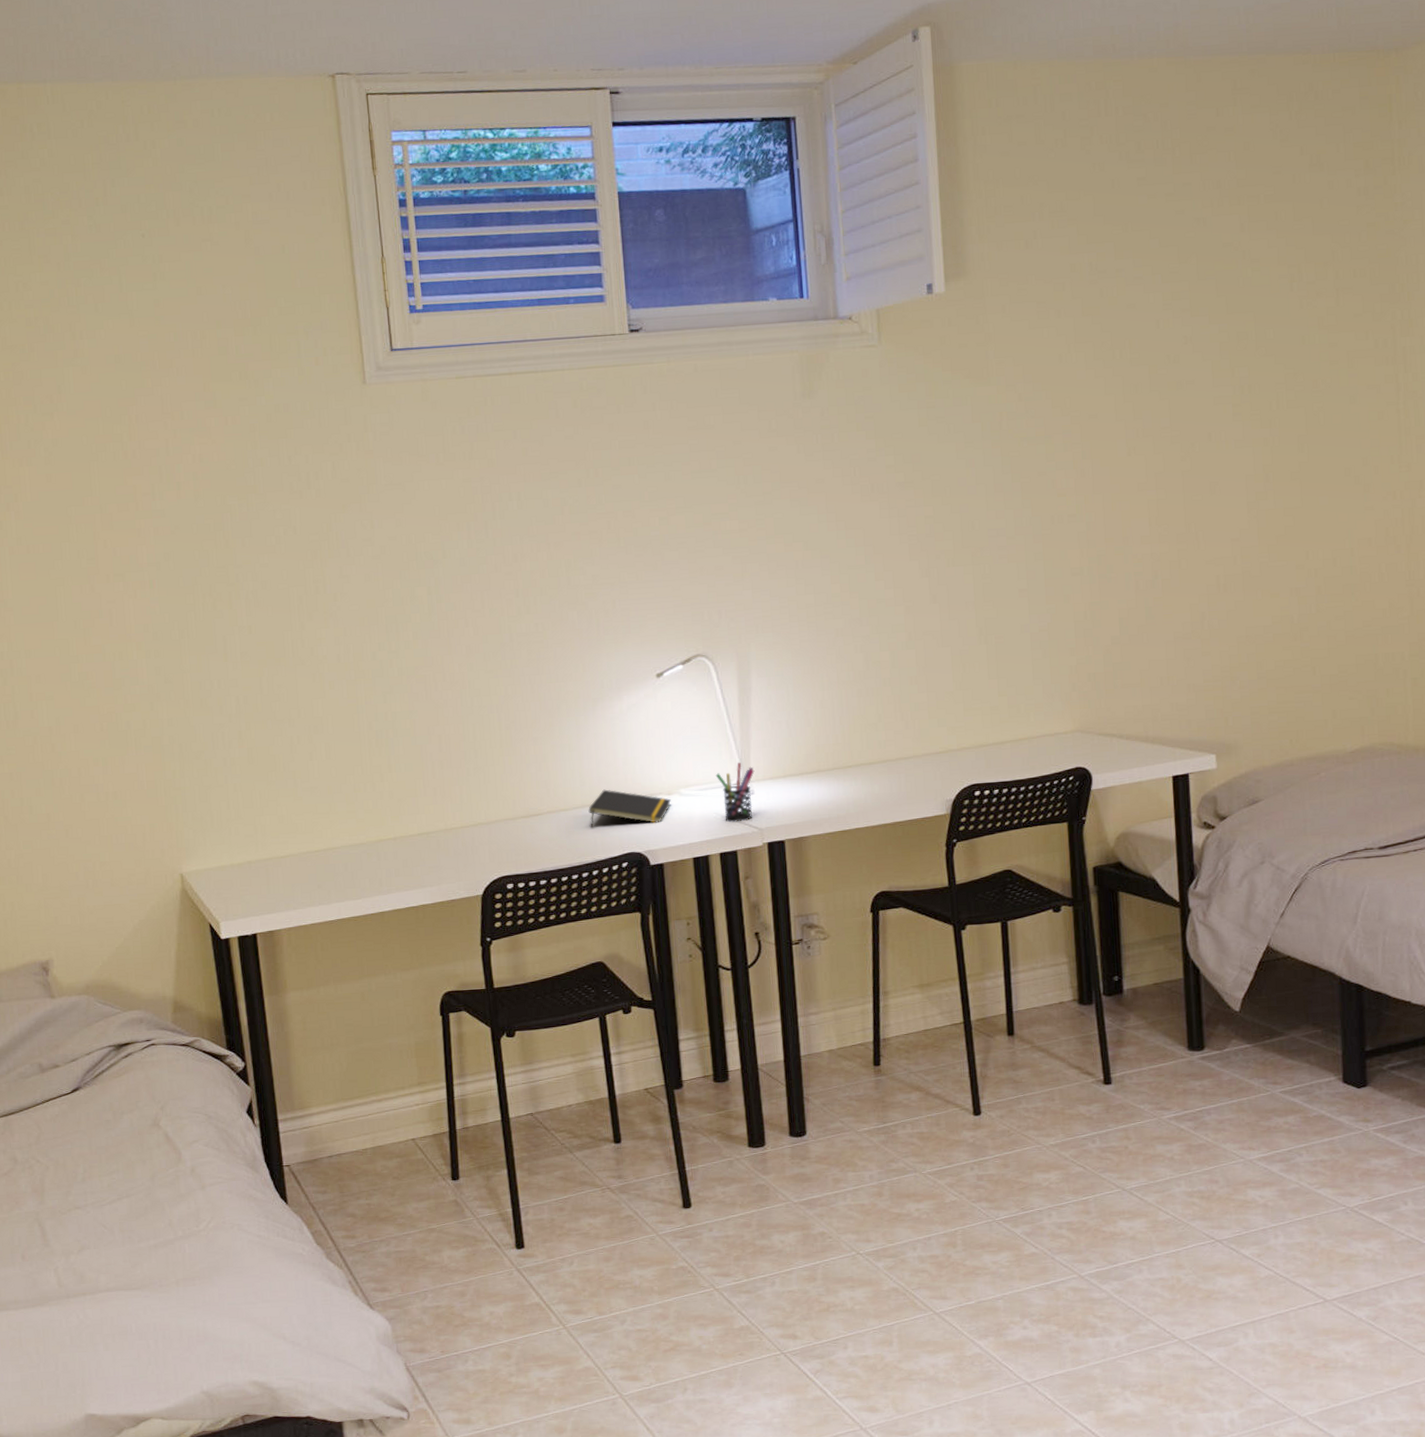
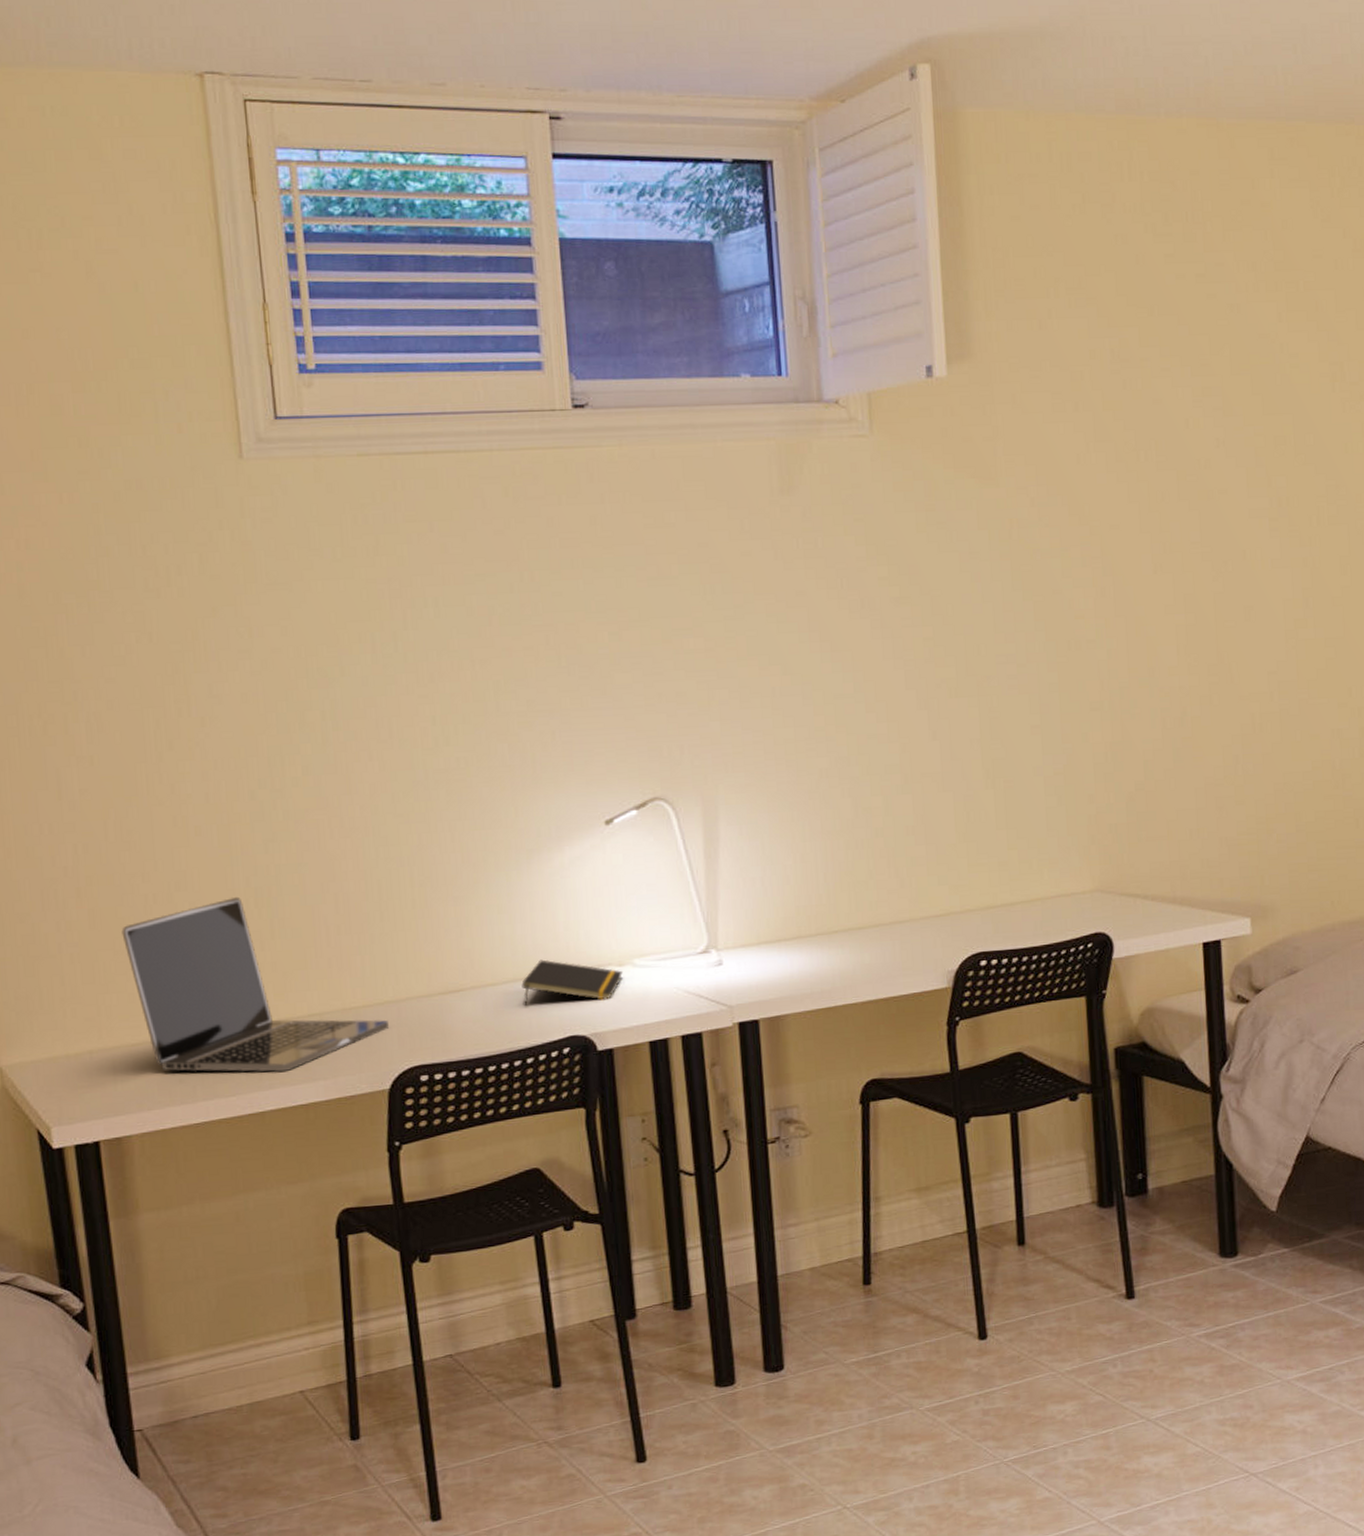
laptop: none [273,738,481,880] -> present [121,896,389,1072]
pen holder: present [715,762,755,823] -> none [676,926,723,999]

